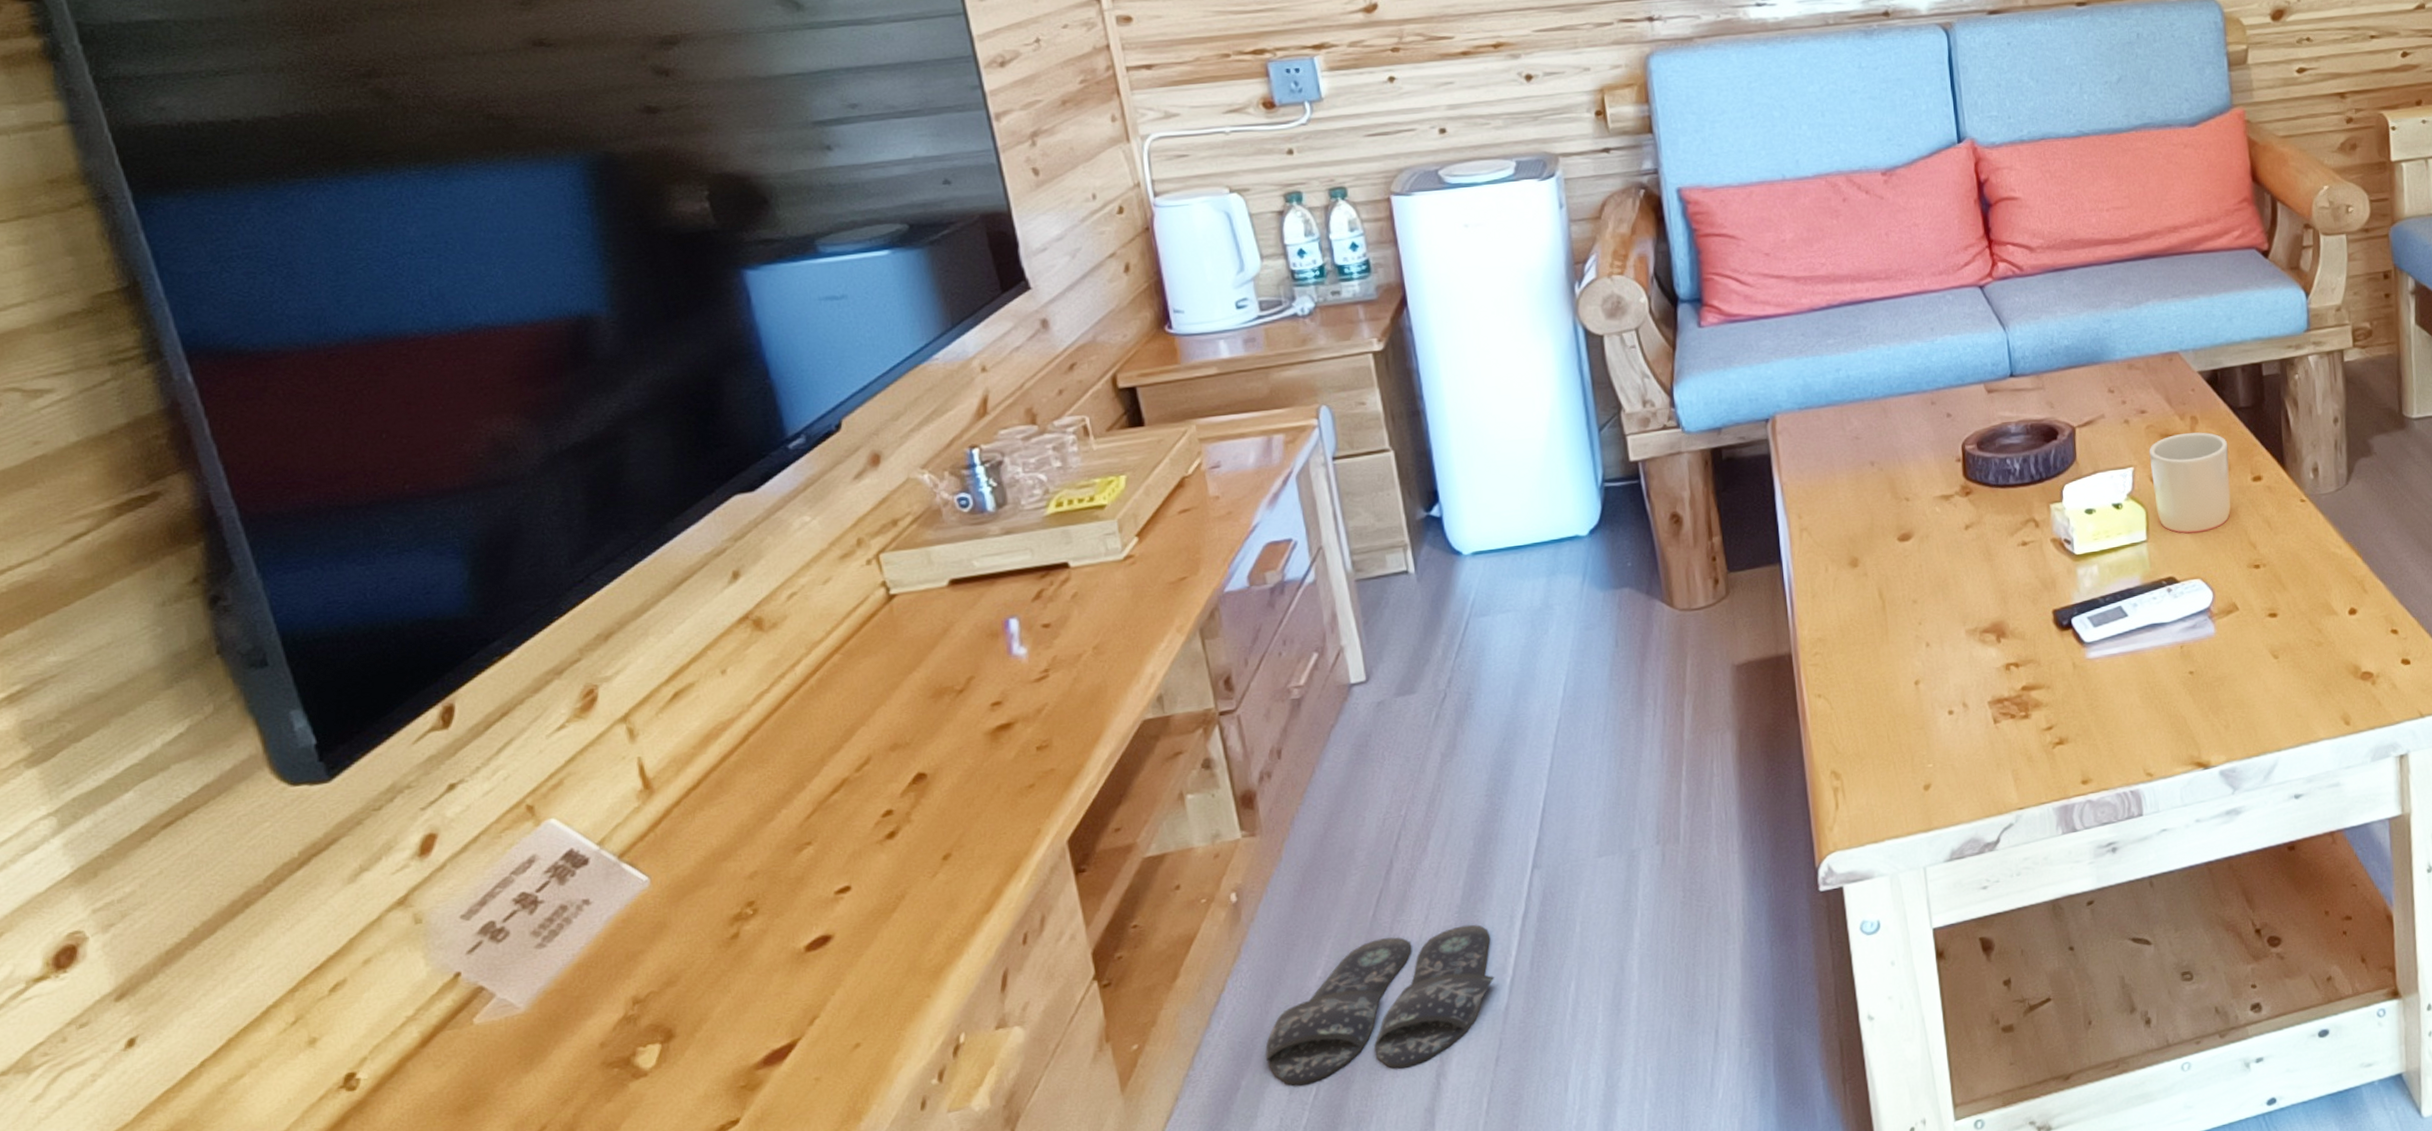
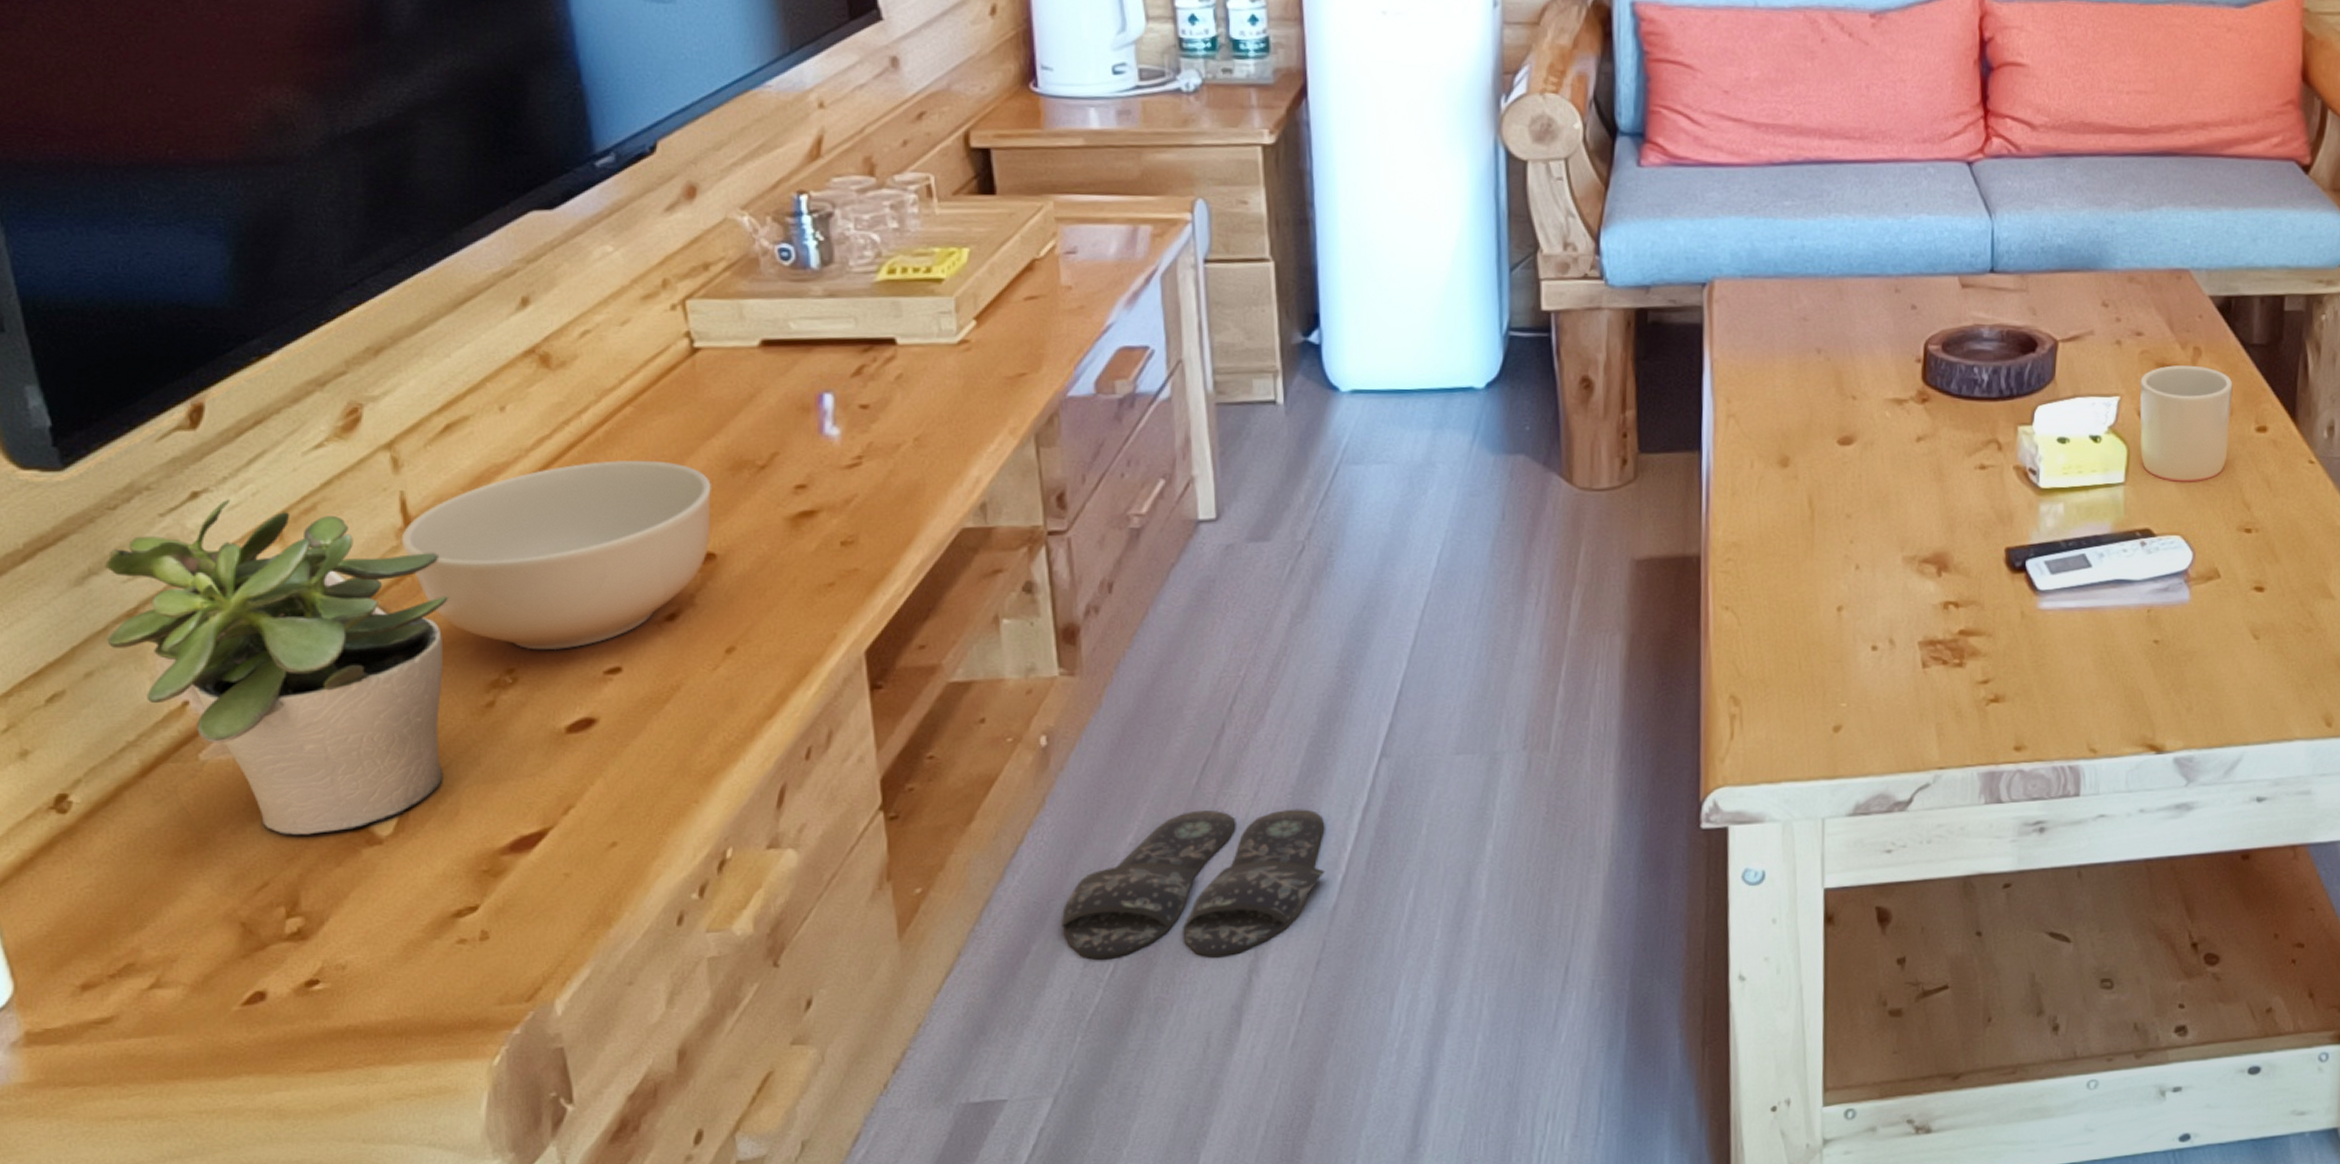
potted plant: none [375,786,698,1081] -> present [105,499,448,836]
bowl: none [641,698,920,882] -> present [401,460,713,651]

